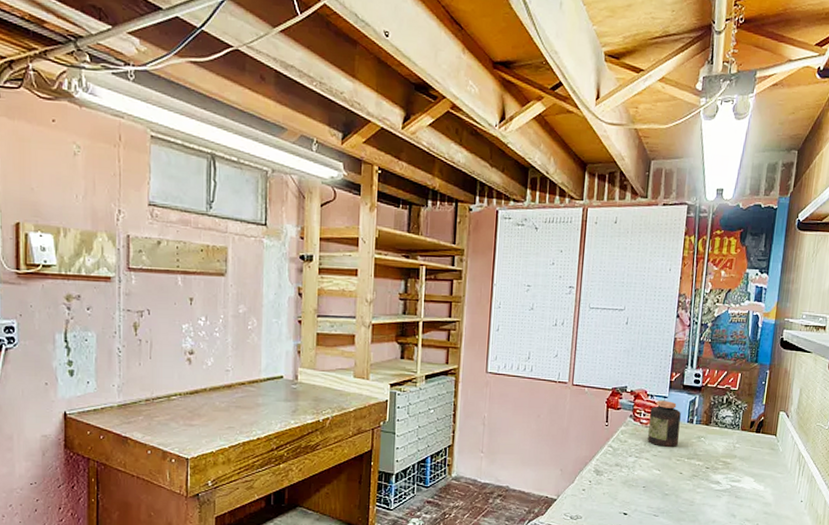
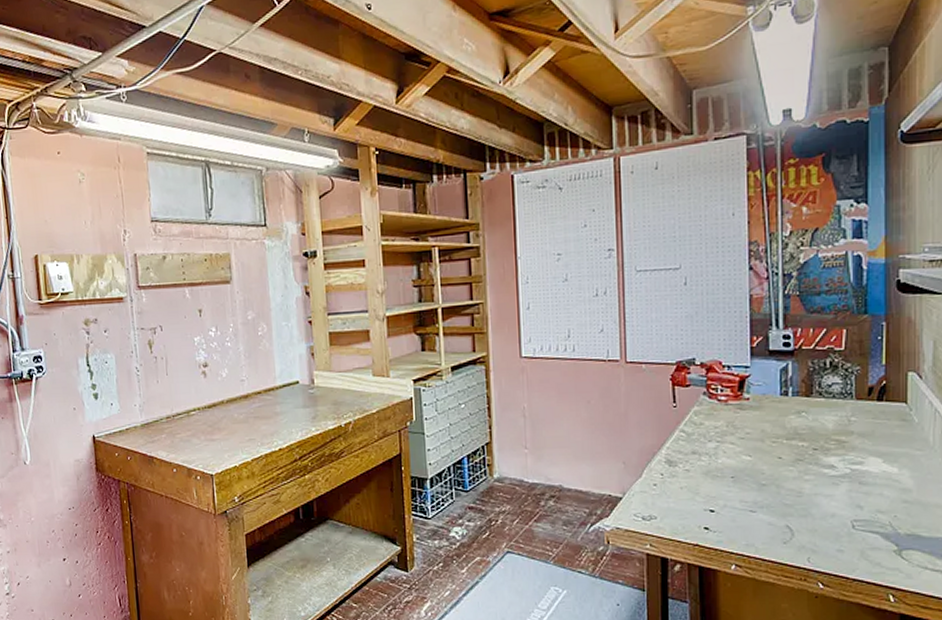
jar: present [648,400,681,448] -> none [729,371,771,428]

